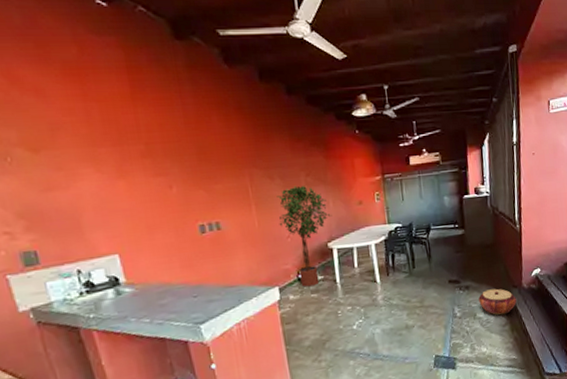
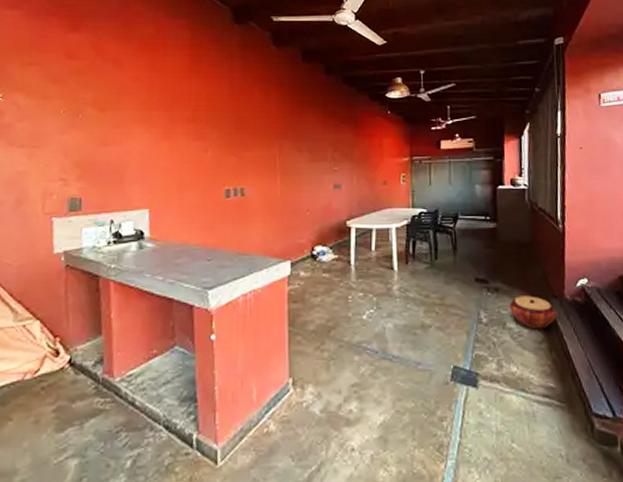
potted tree: present [277,185,333,287] -> none [300,160,355,265]

